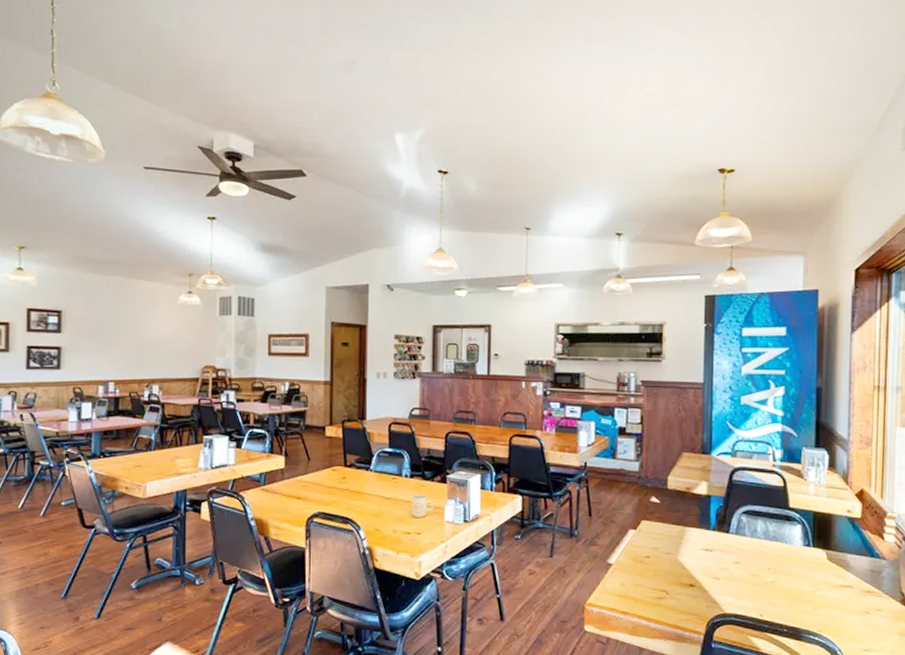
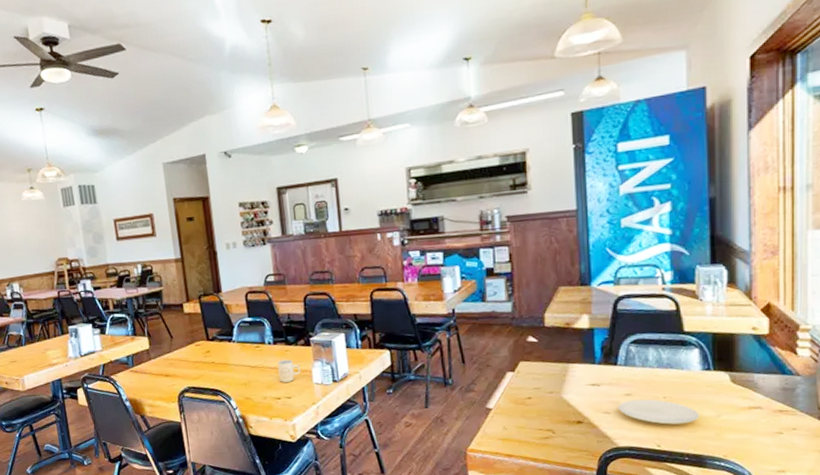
plate: none [727,568,798,596] -> present [618,399,699,425]

